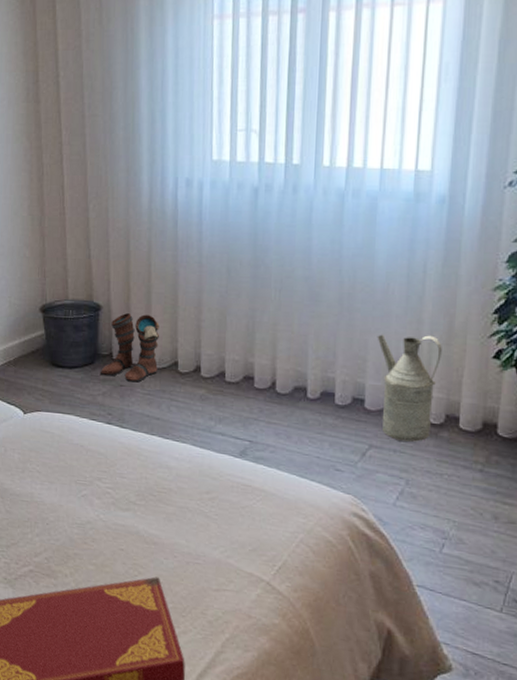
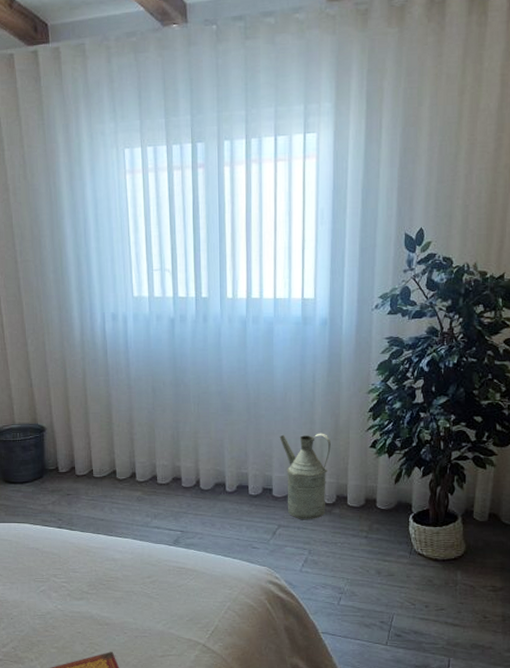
boots: present [100,313,159,383] -> none [48,432,99,491]

